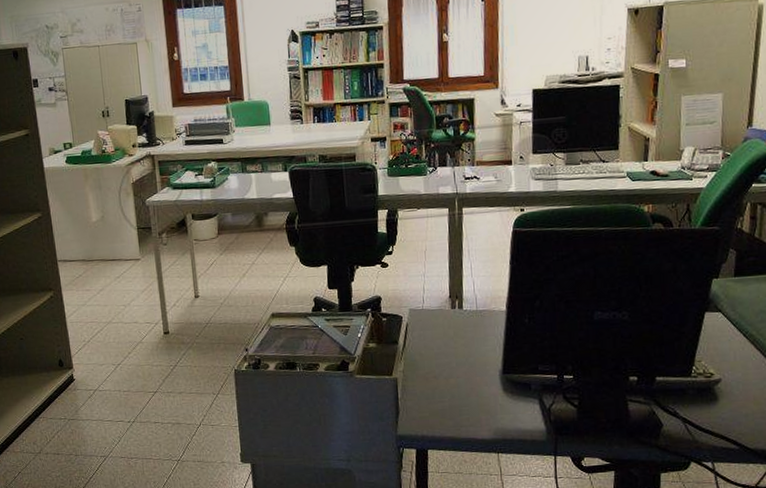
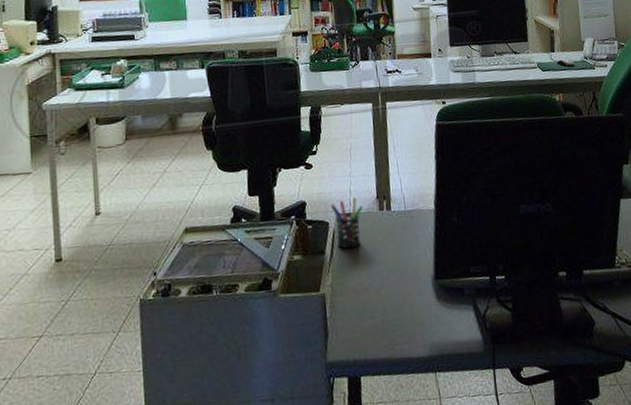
pen holder: none [405,296,436,341] -> present [331,198,364,249]

